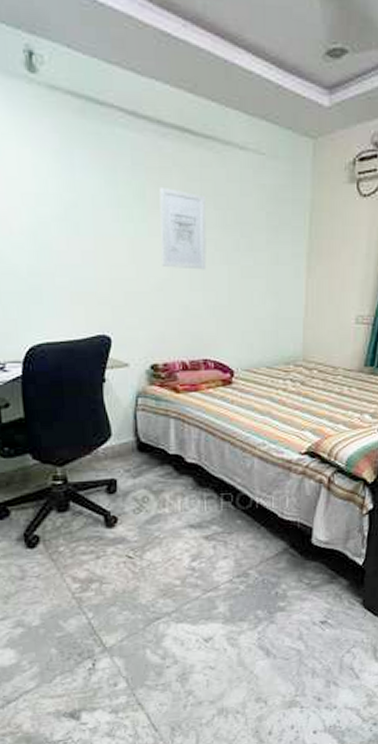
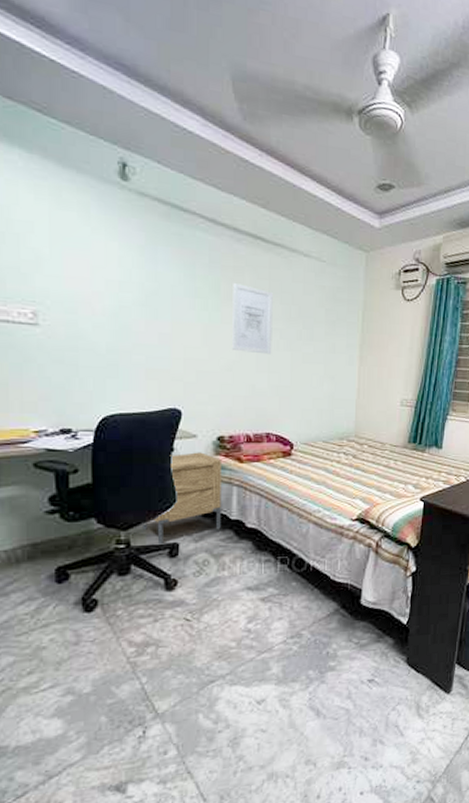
nightstand: none [77,382,159,481] -> present [141,452,221,545]

